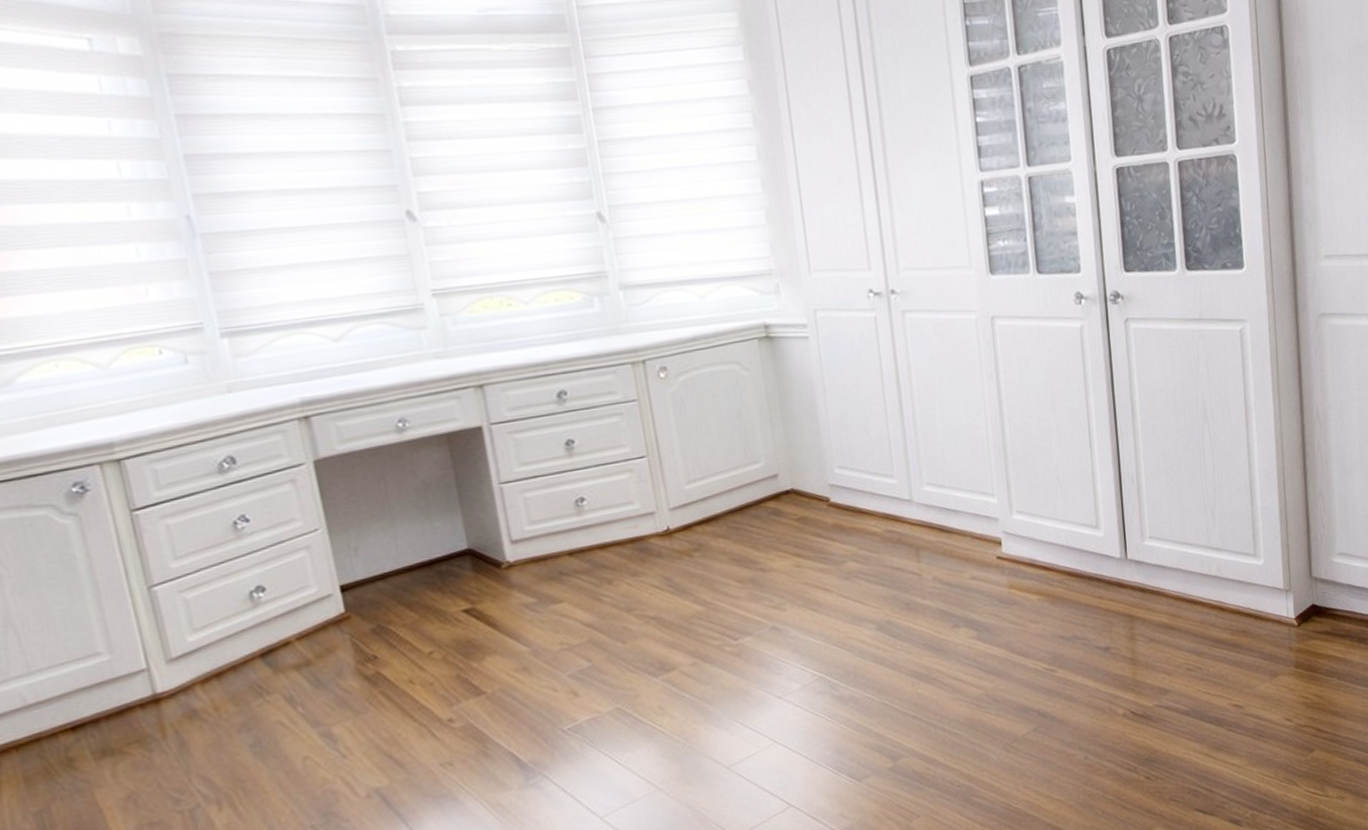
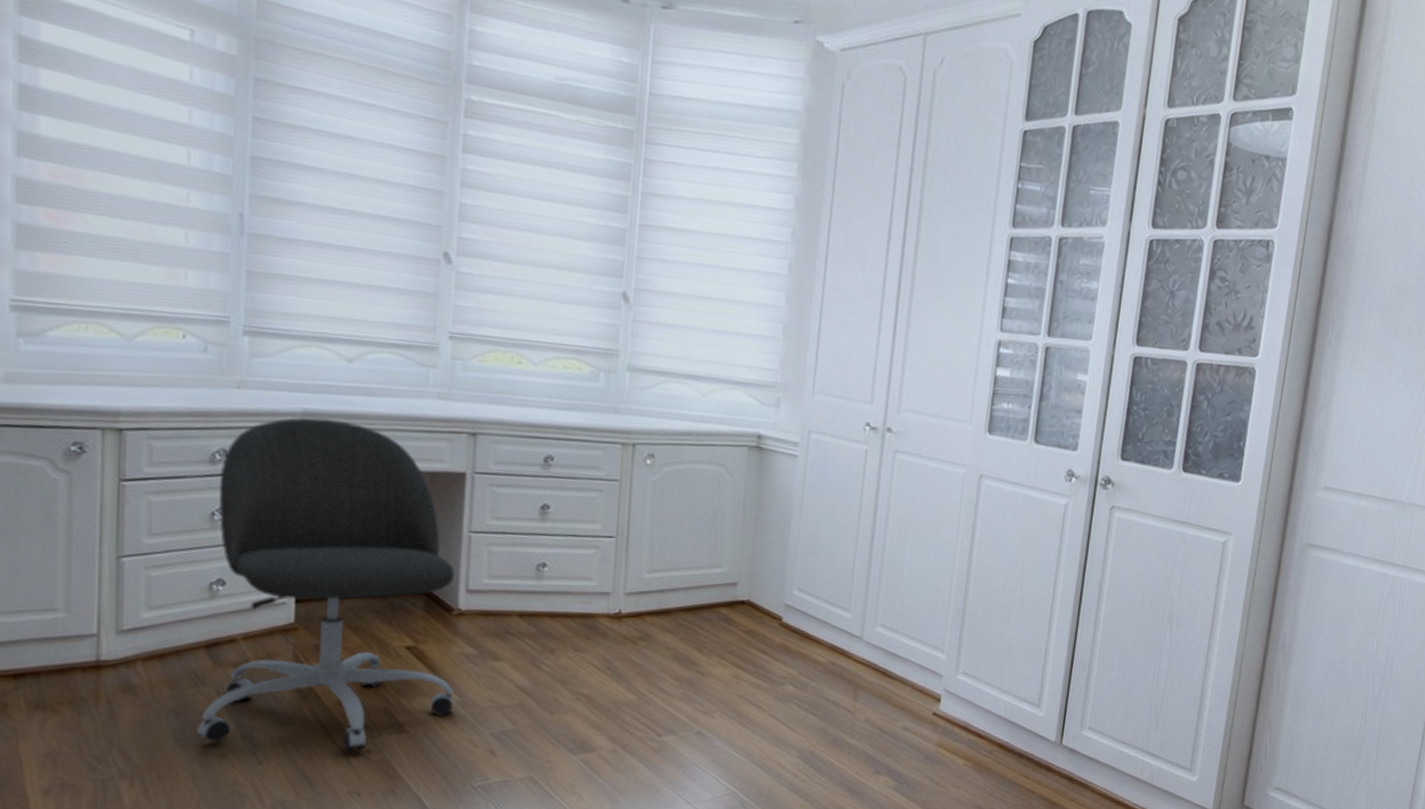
office chair: none [231,401,526,748] -> present [197,417,455,752]

